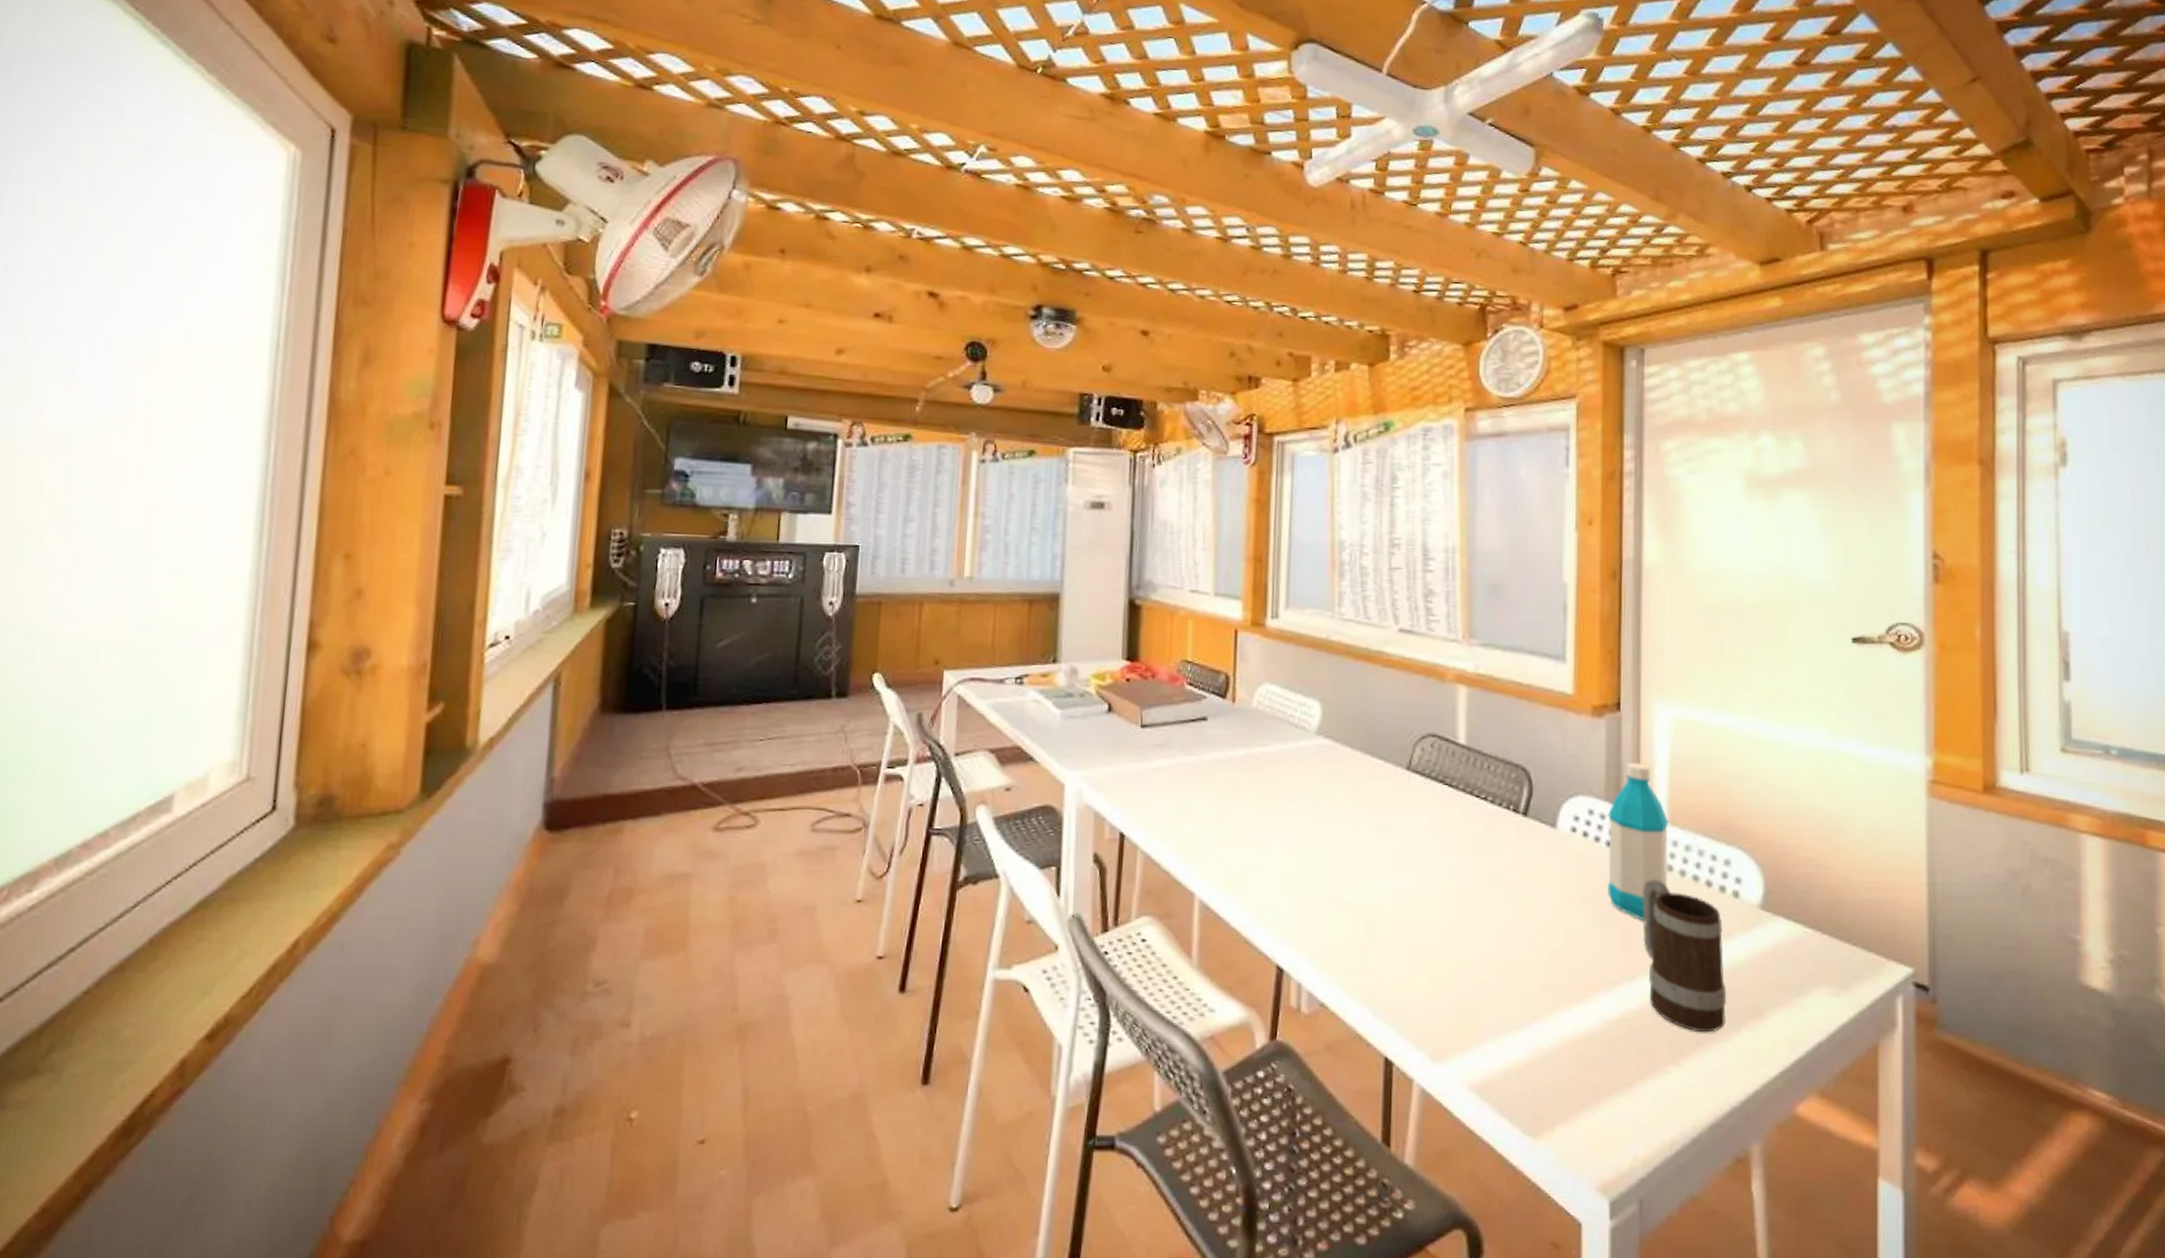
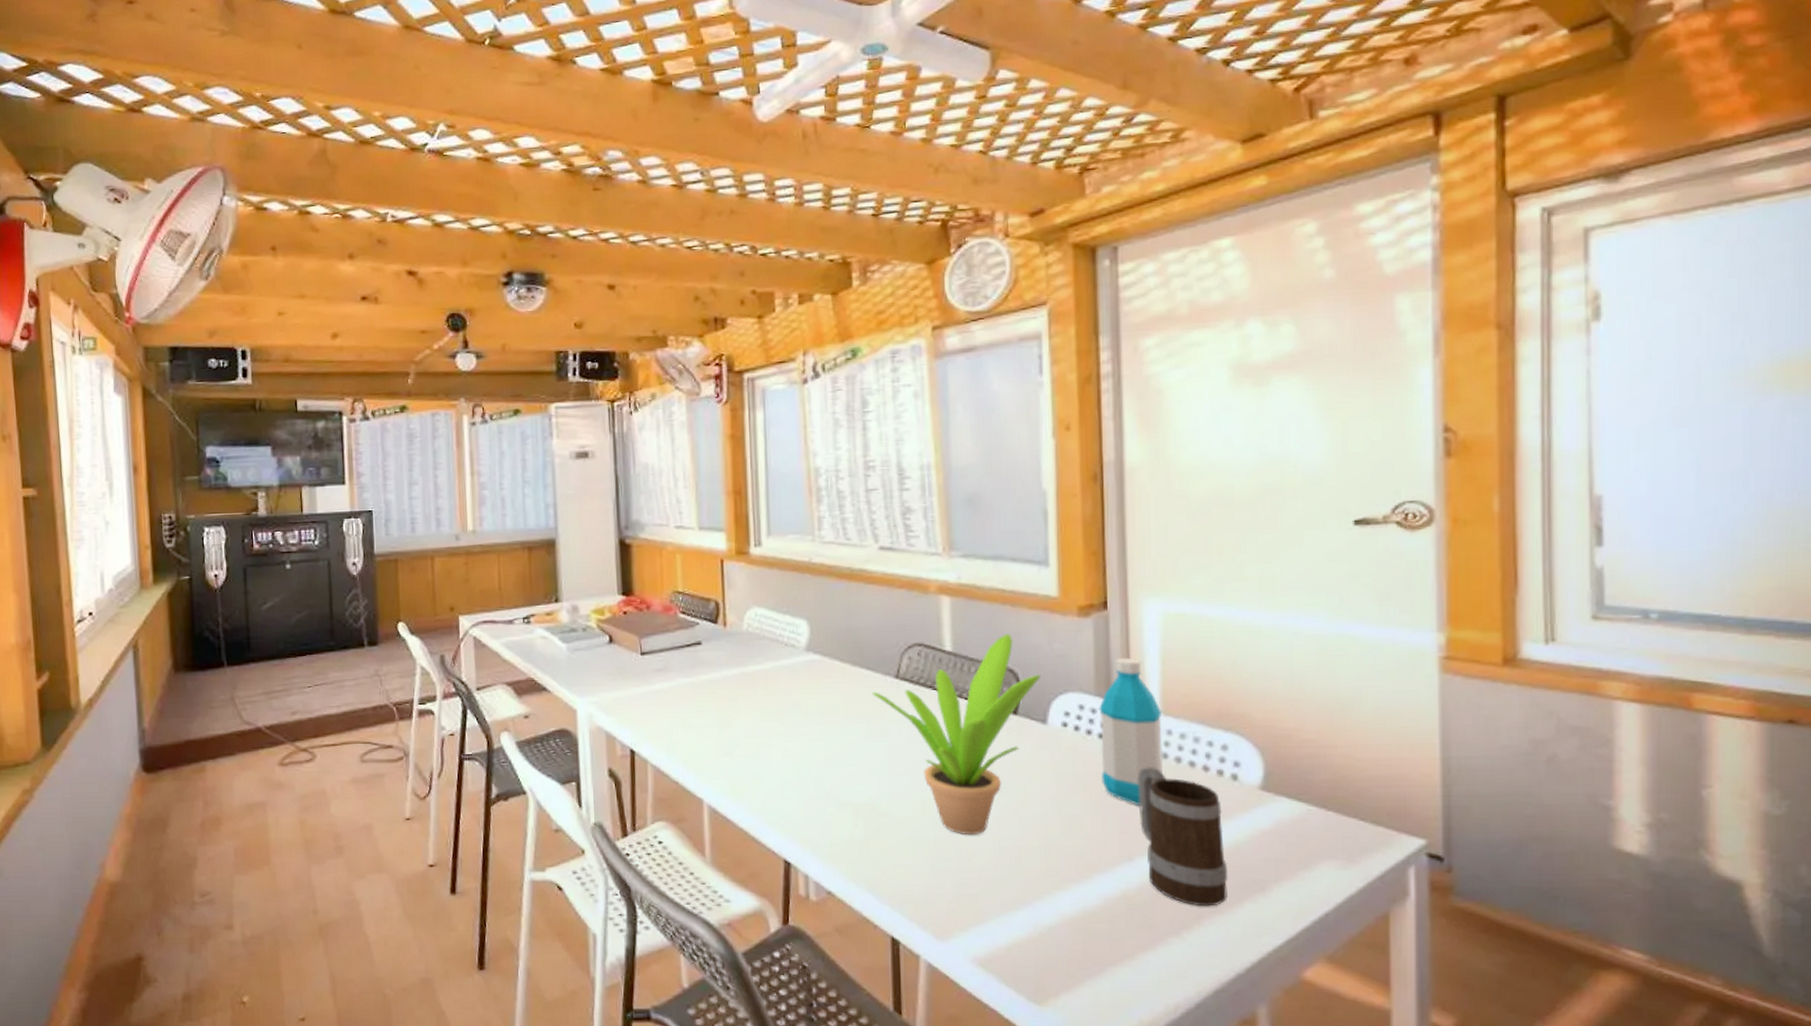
potted plant: none [1381,730,1553,946] -> present [871,634,1042,836]

